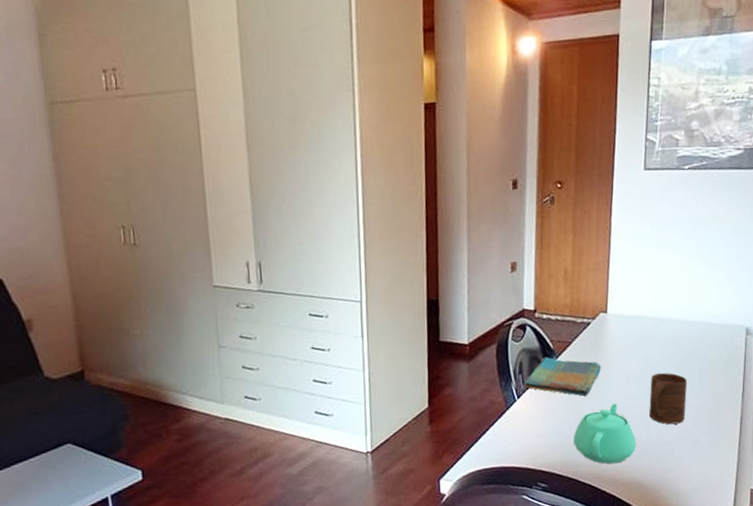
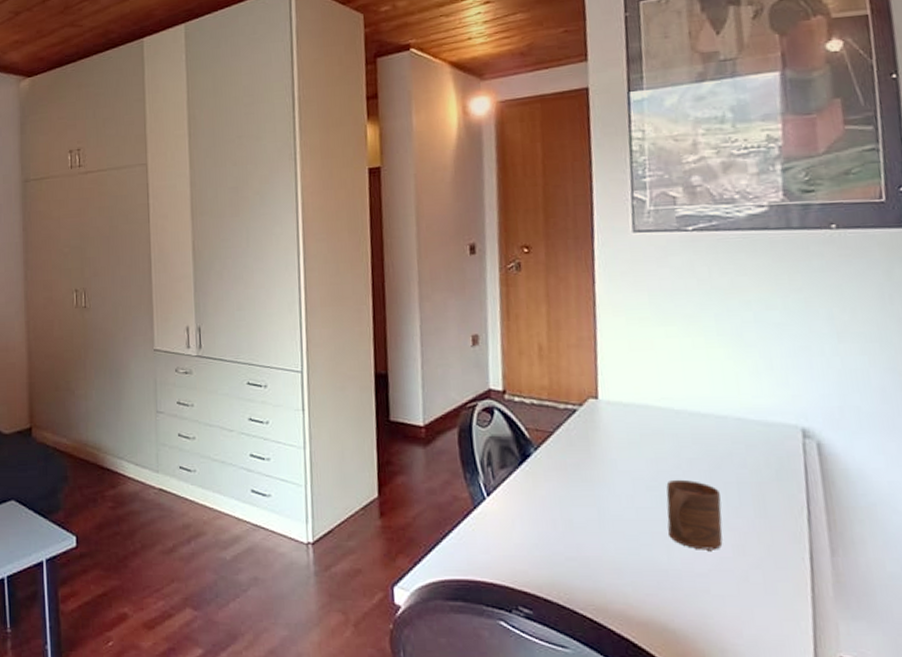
dish towel: present [524,357,601,396] -> none [495,448,596,501]
teapot: present [574,403,637,464] -> none [564,513,654,595]

